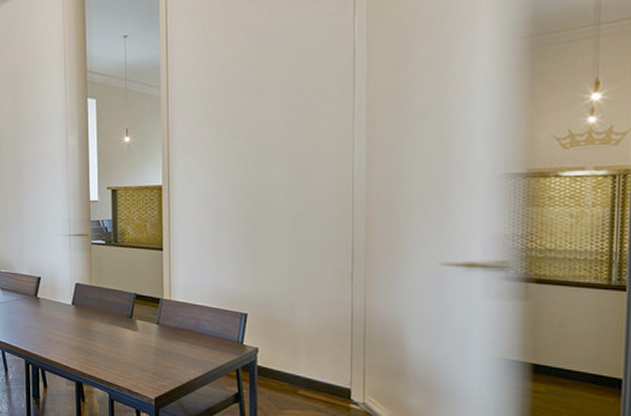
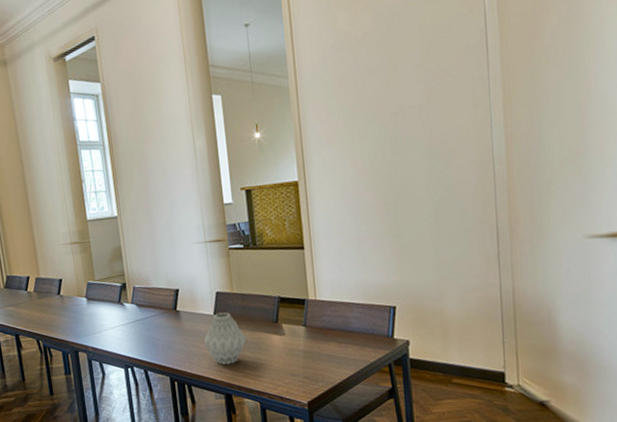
vase: none [60,303,101,354] -> present [204,312,246,365]

